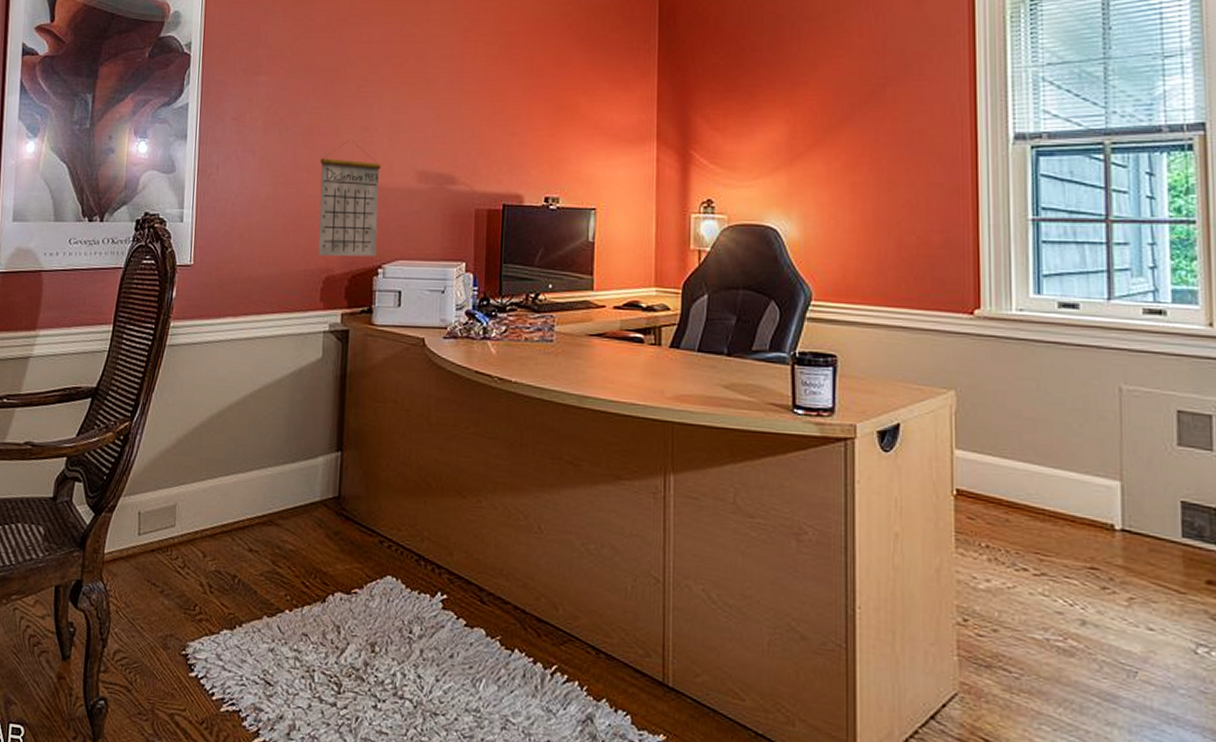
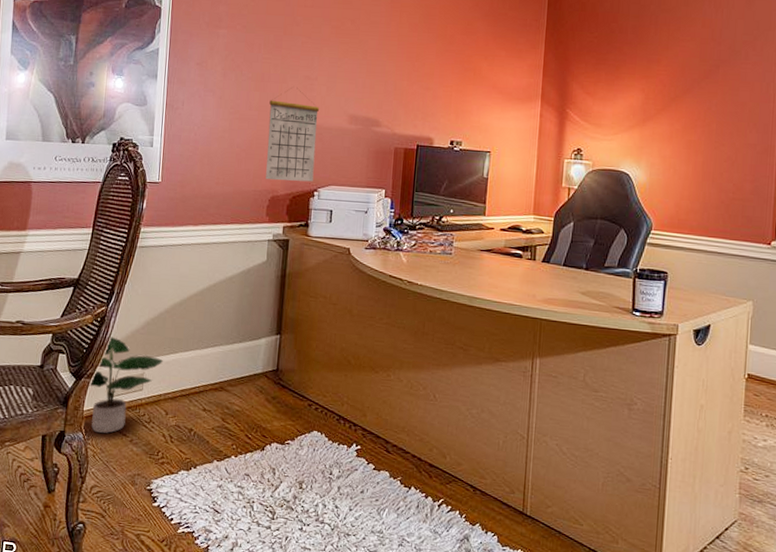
potted plant: none [86,458,200,583] -> present [69,336,164,434]

